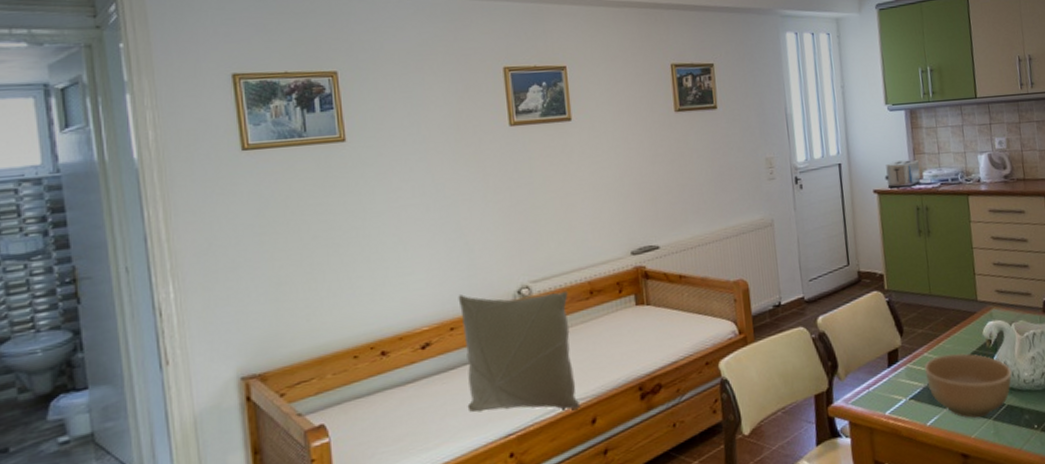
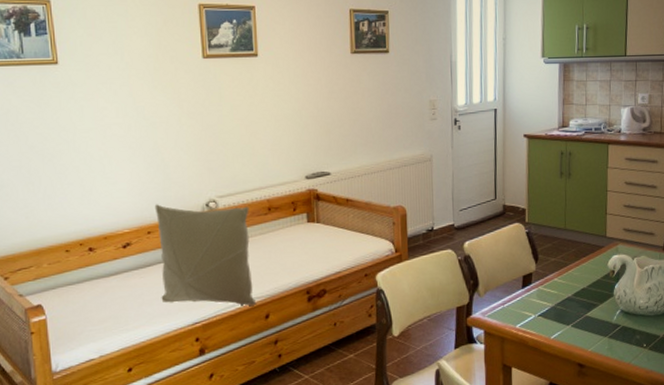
toaster: present [884,159,921,189] -> none [535,109,567,135]
bowl: present [924,353,1012,419] -> none [553,280,629,336]

